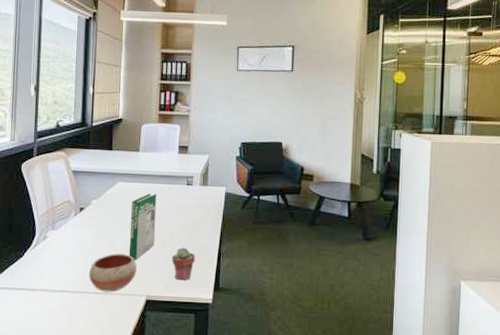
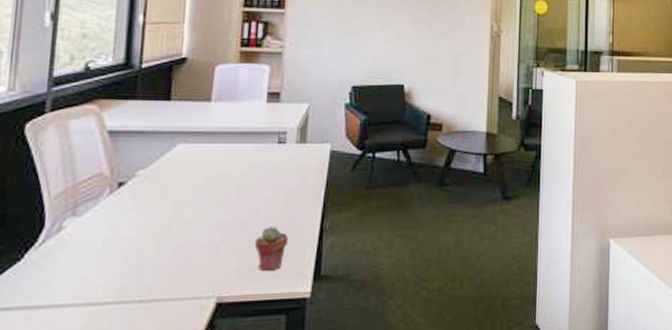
bowl: present [88,254,137,292] -> none [128,242,204,299]
book: present [129,193,157,260] -> none [192,156,236,250]

